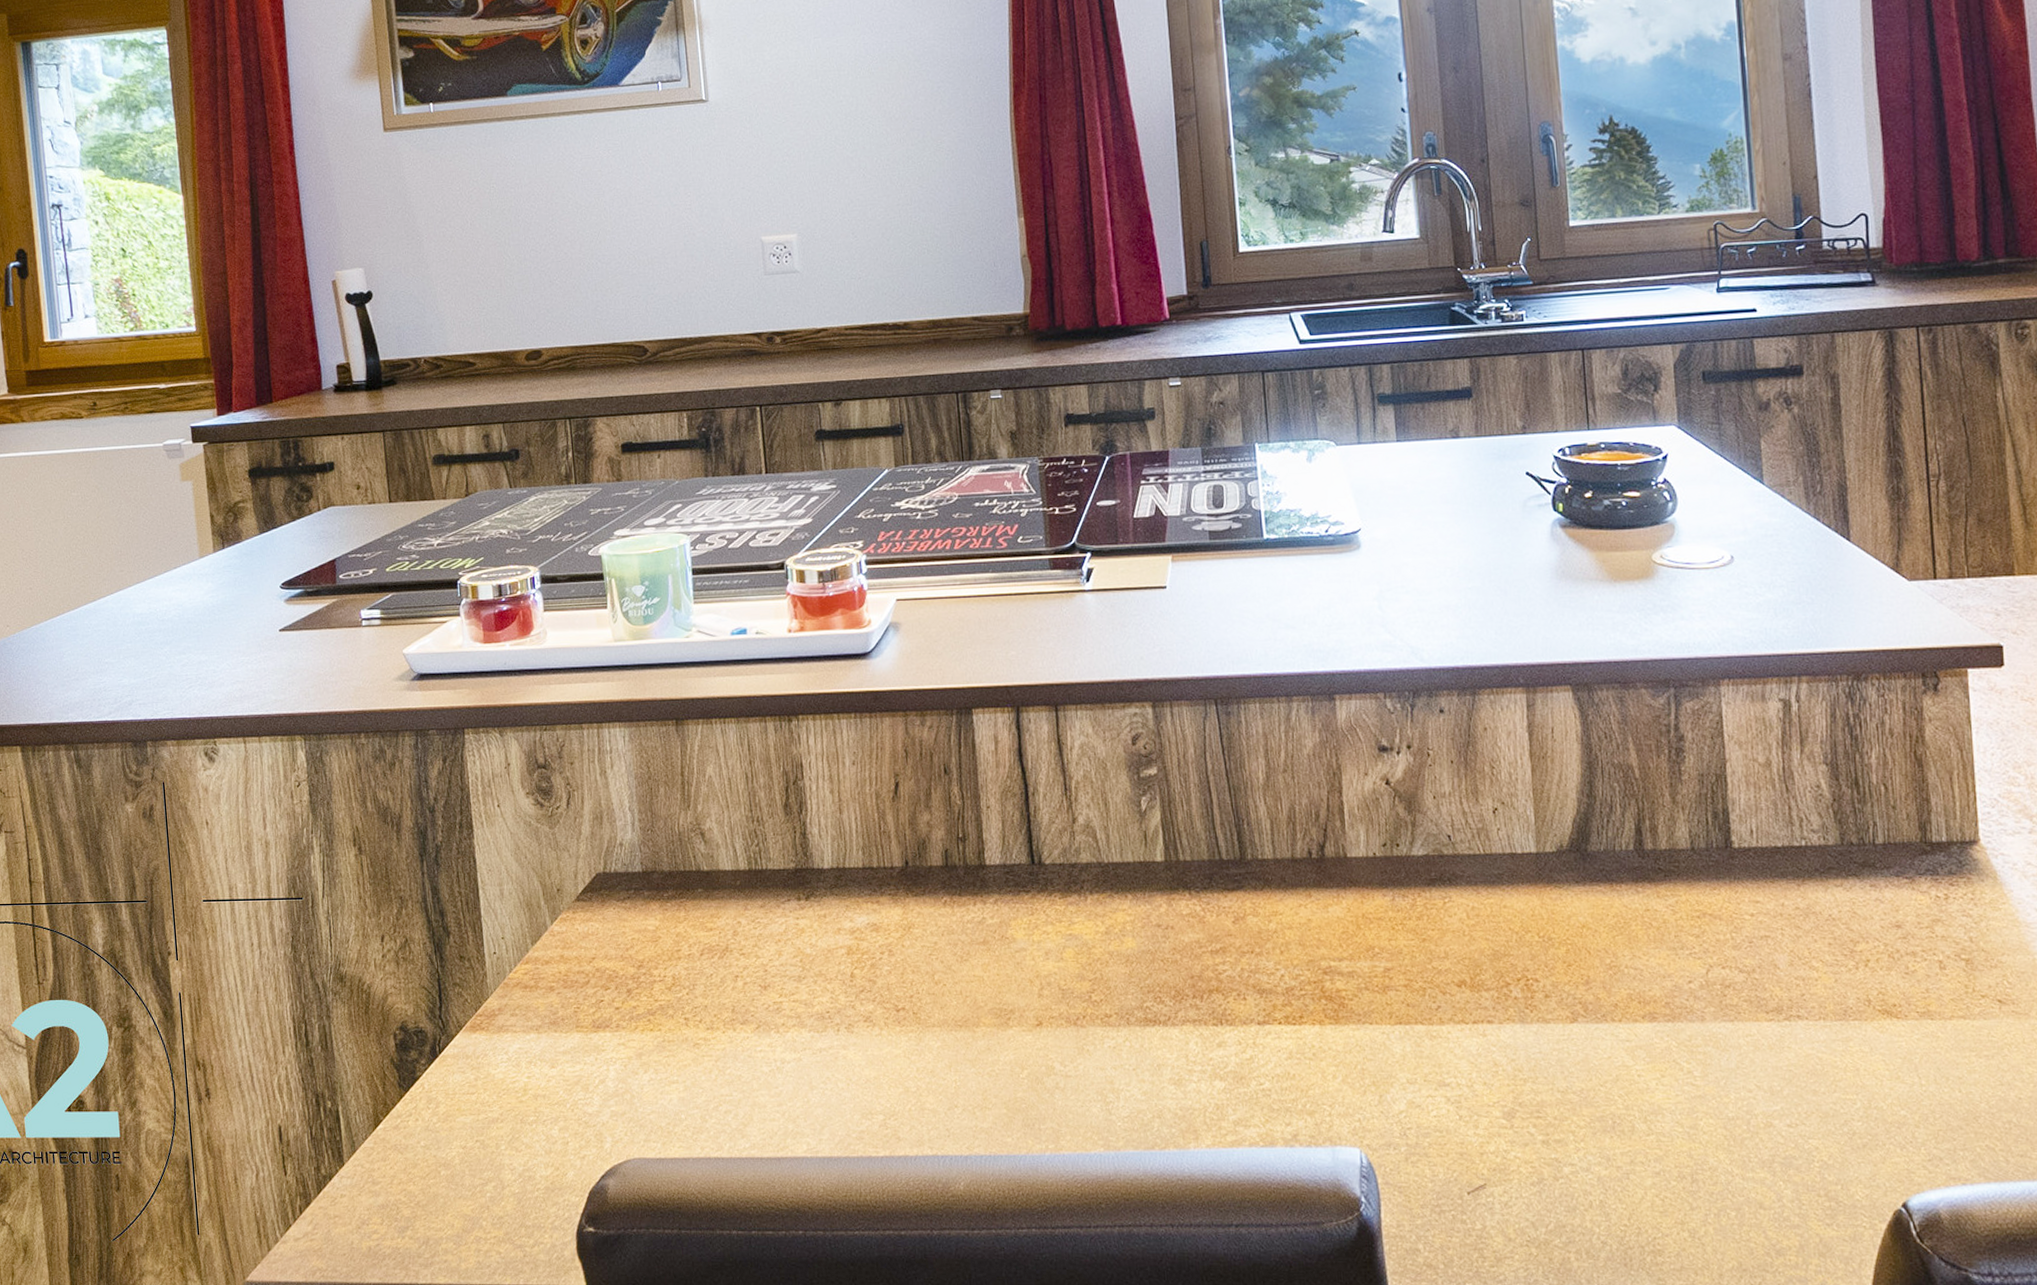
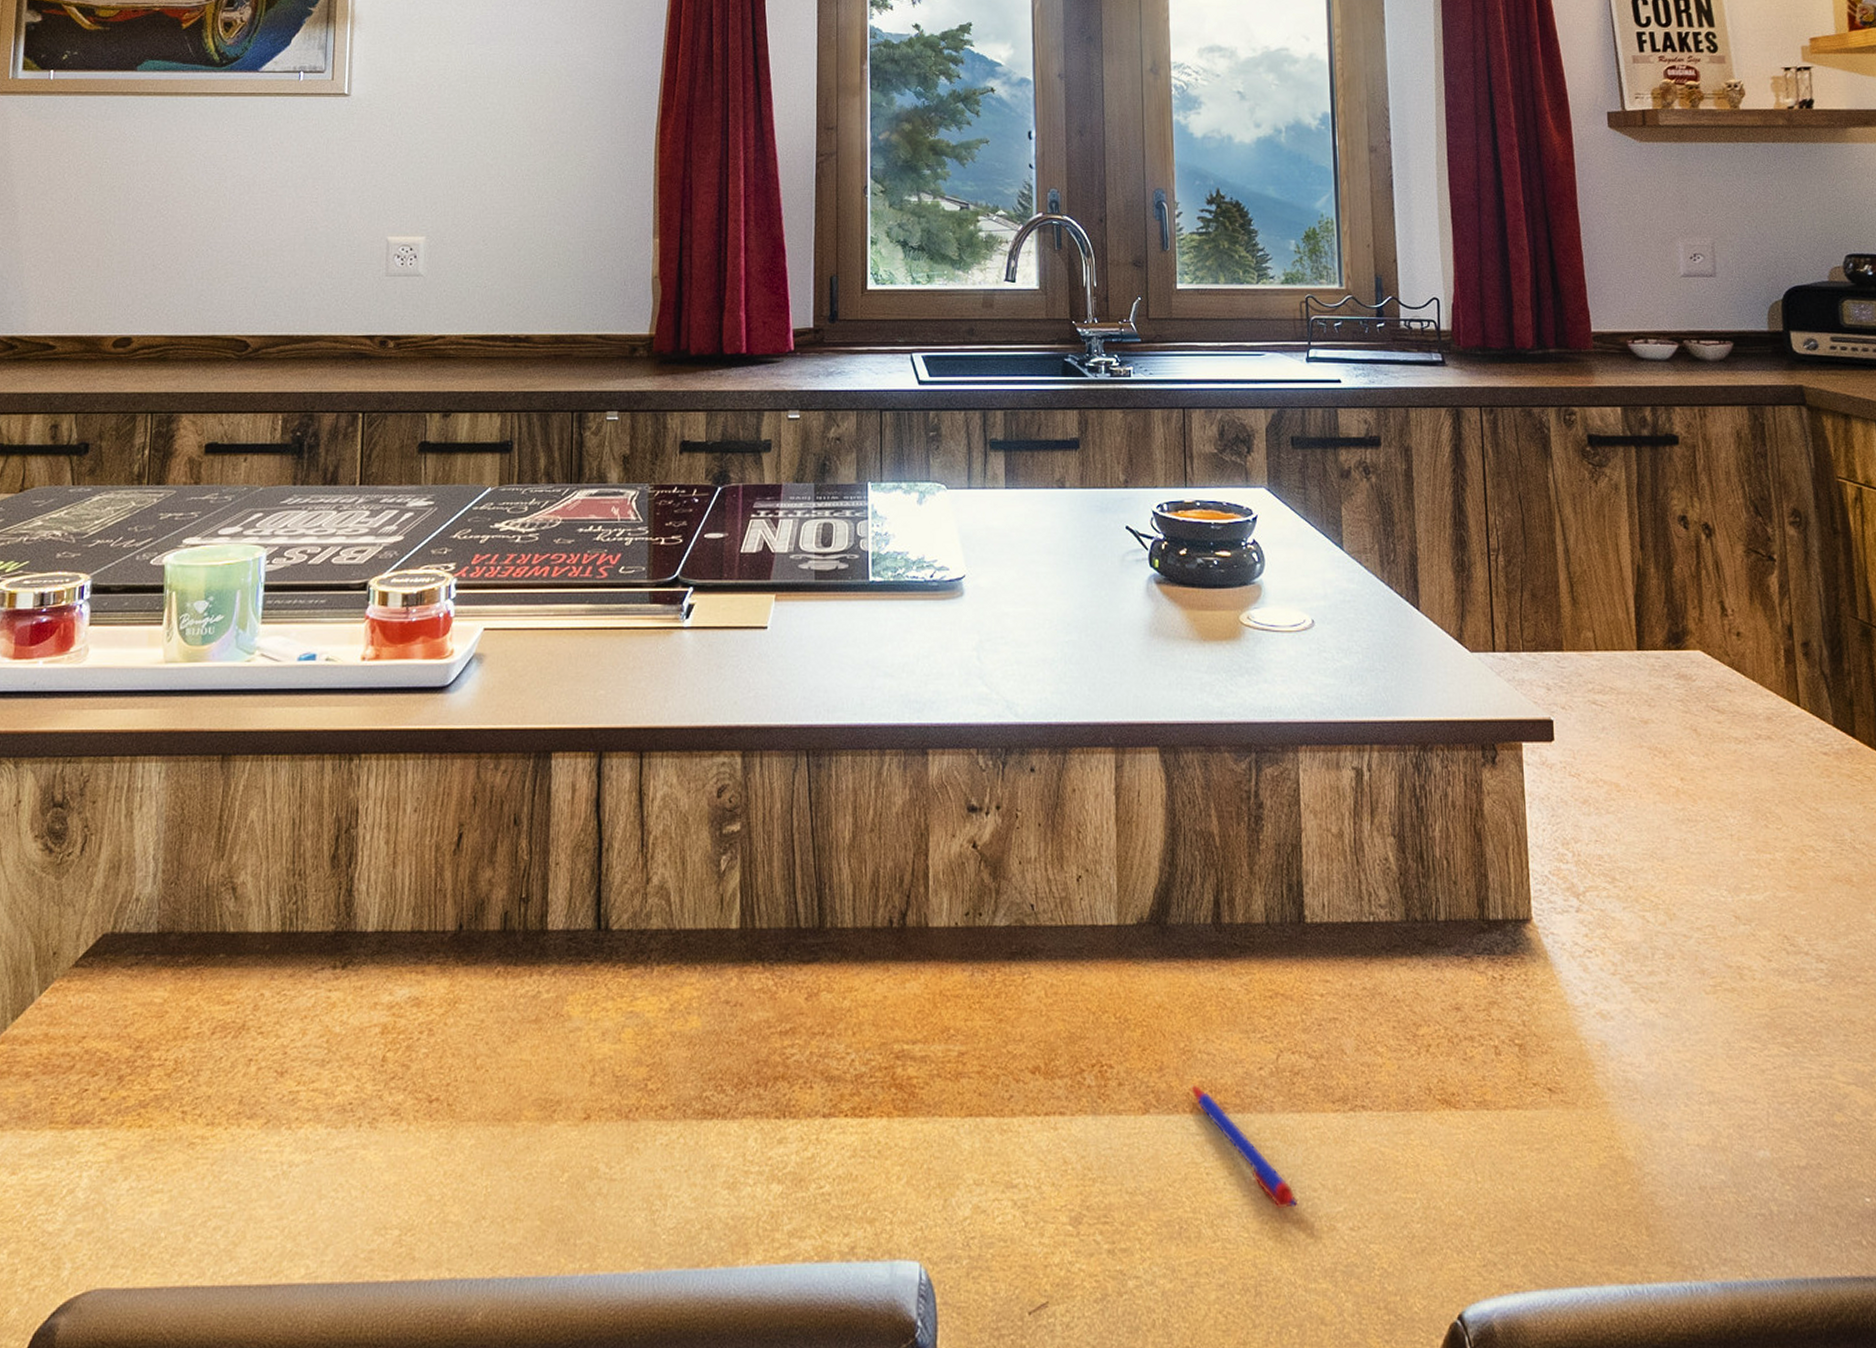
pen: none [1619,996,1733,1108] -> present [1191,1084,1299,1209]

